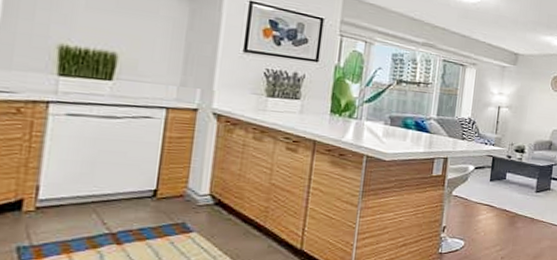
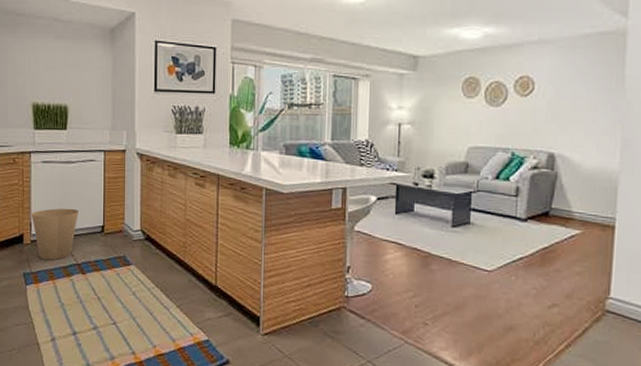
trash can: none [39,169,120,230] -> present [31,208,78,260]

